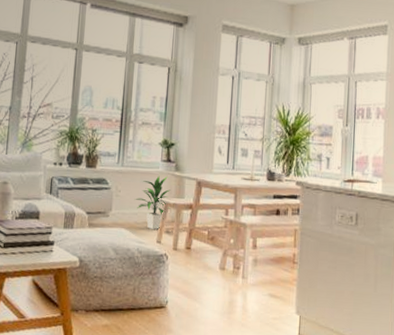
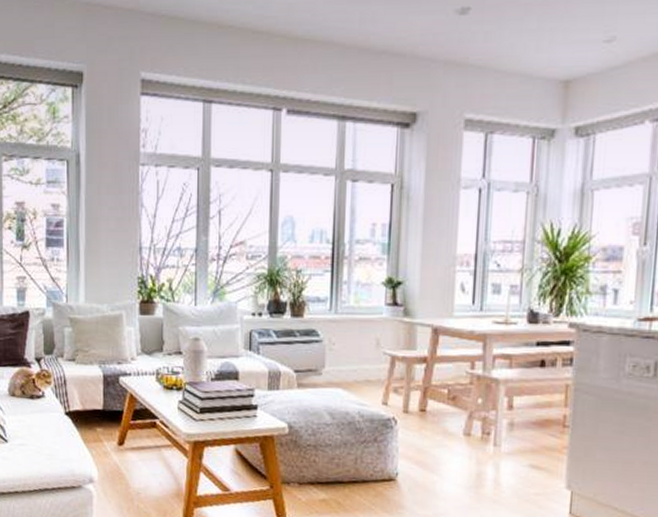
indoor plant: present [134,176,171,229] -> none [352,323,400,389]

